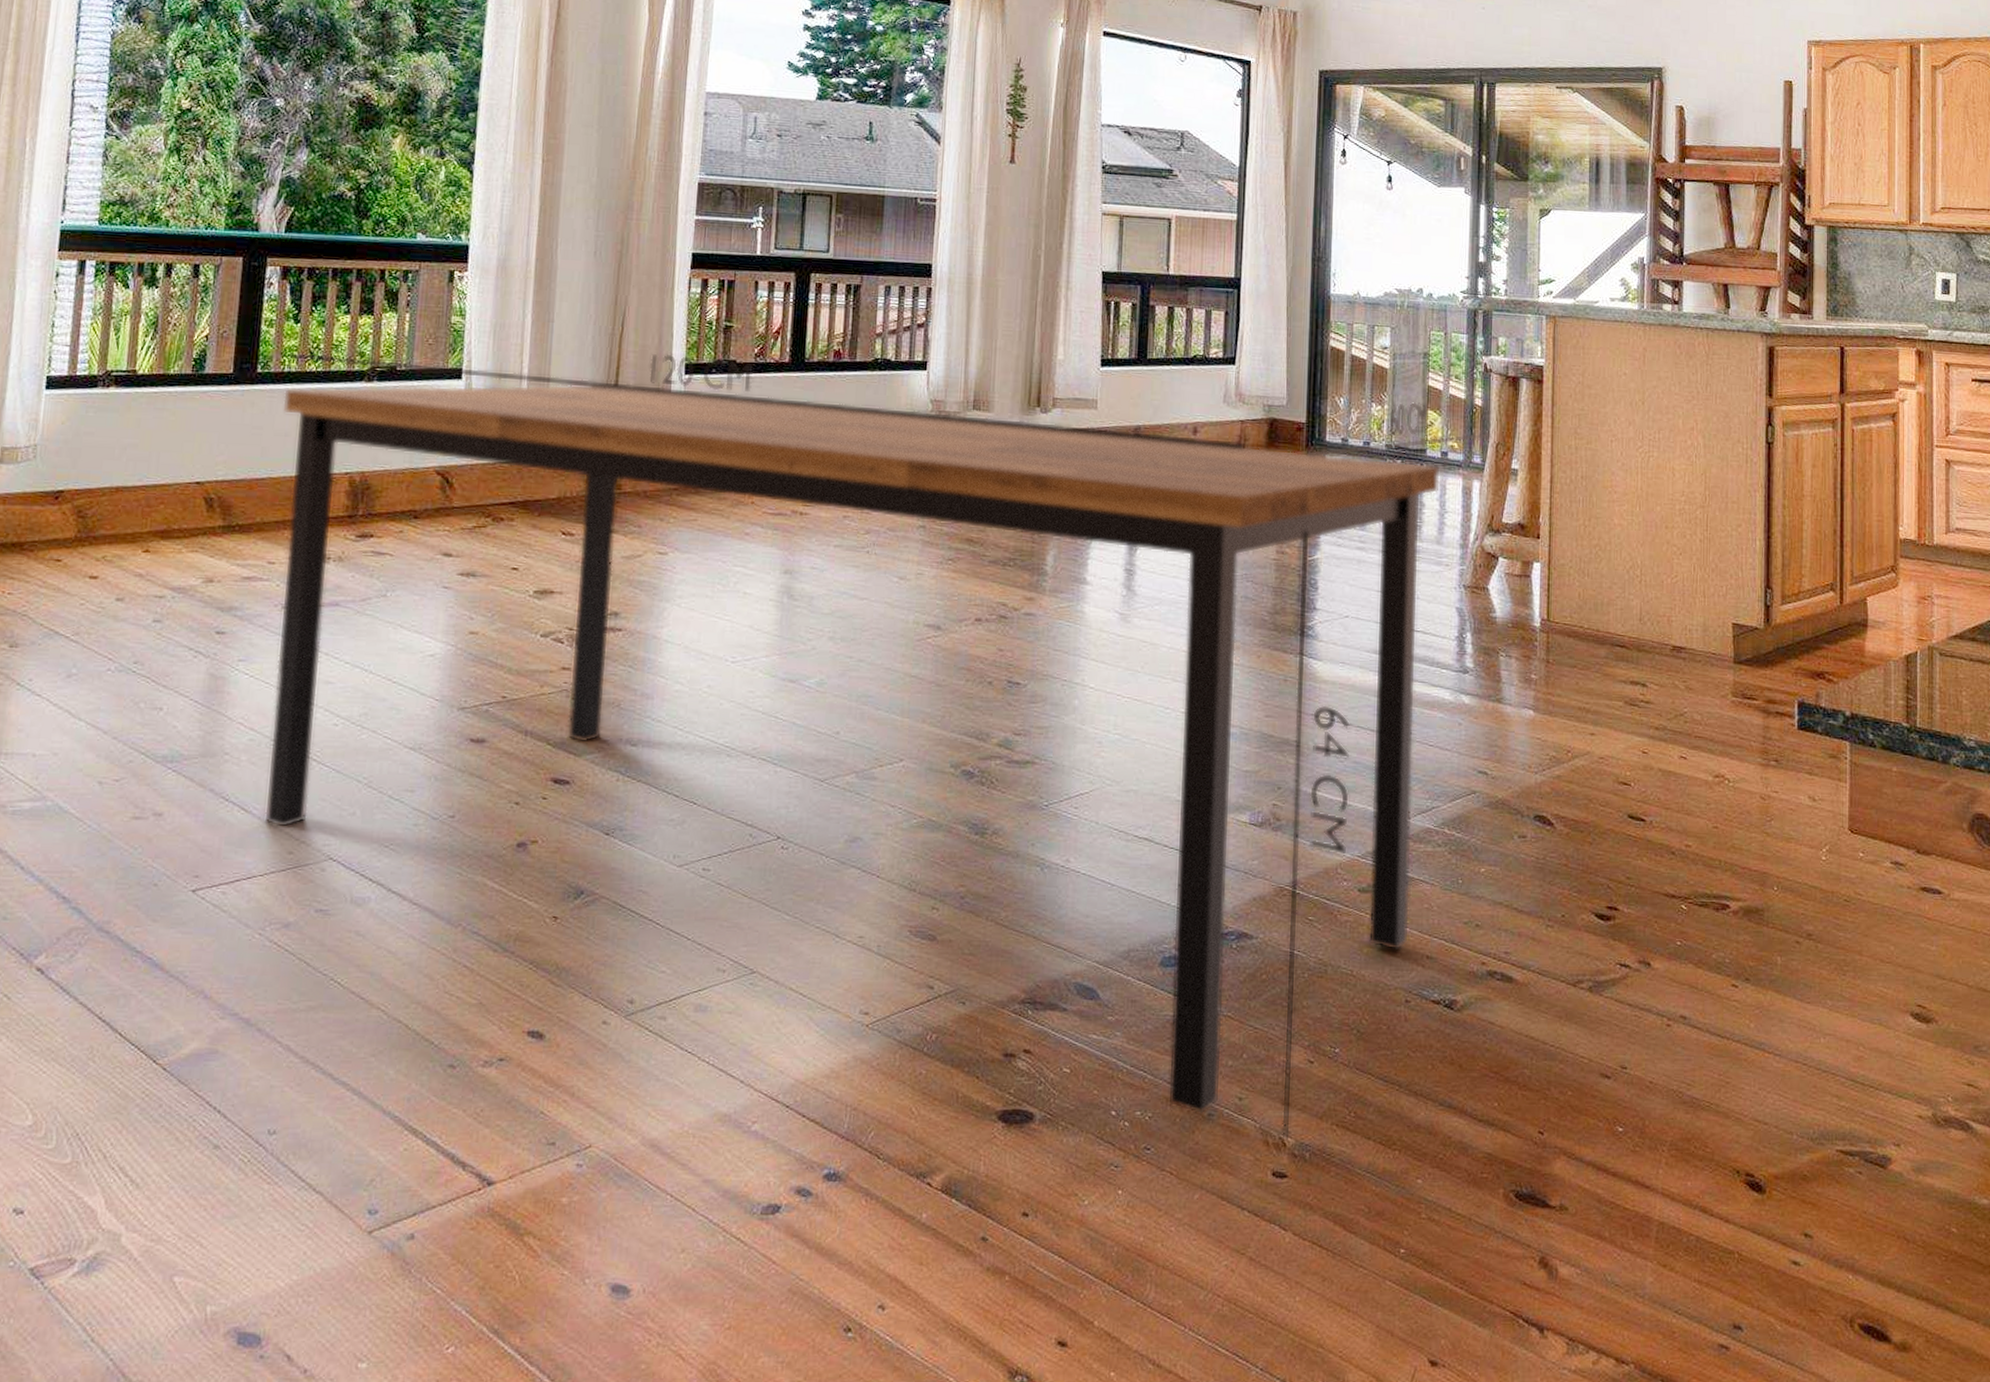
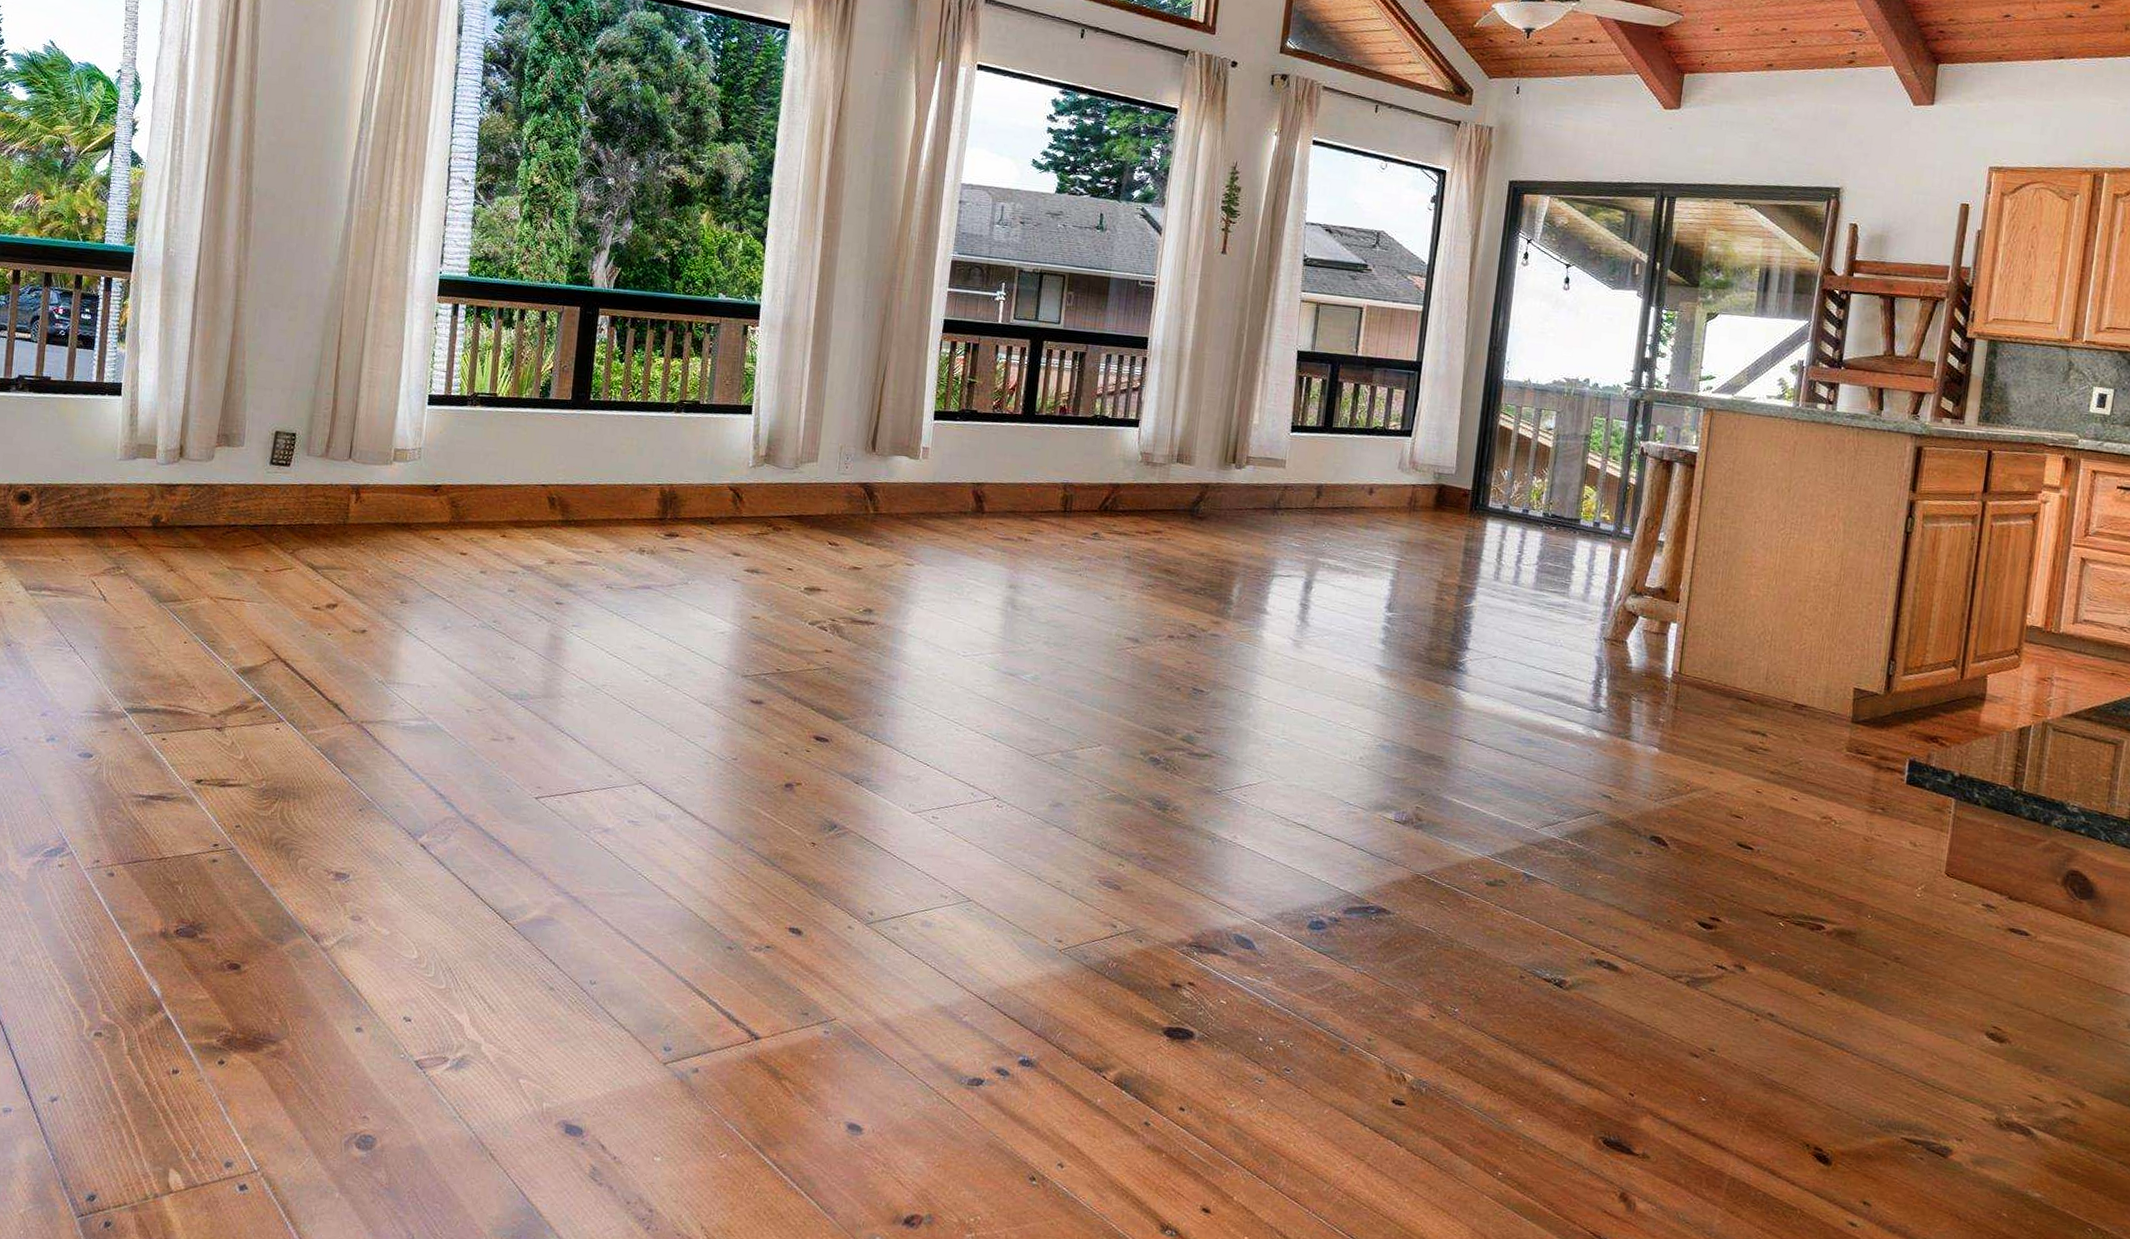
dining table: present [265,351,1492,1140] -> none [591,385,1643,1076]

